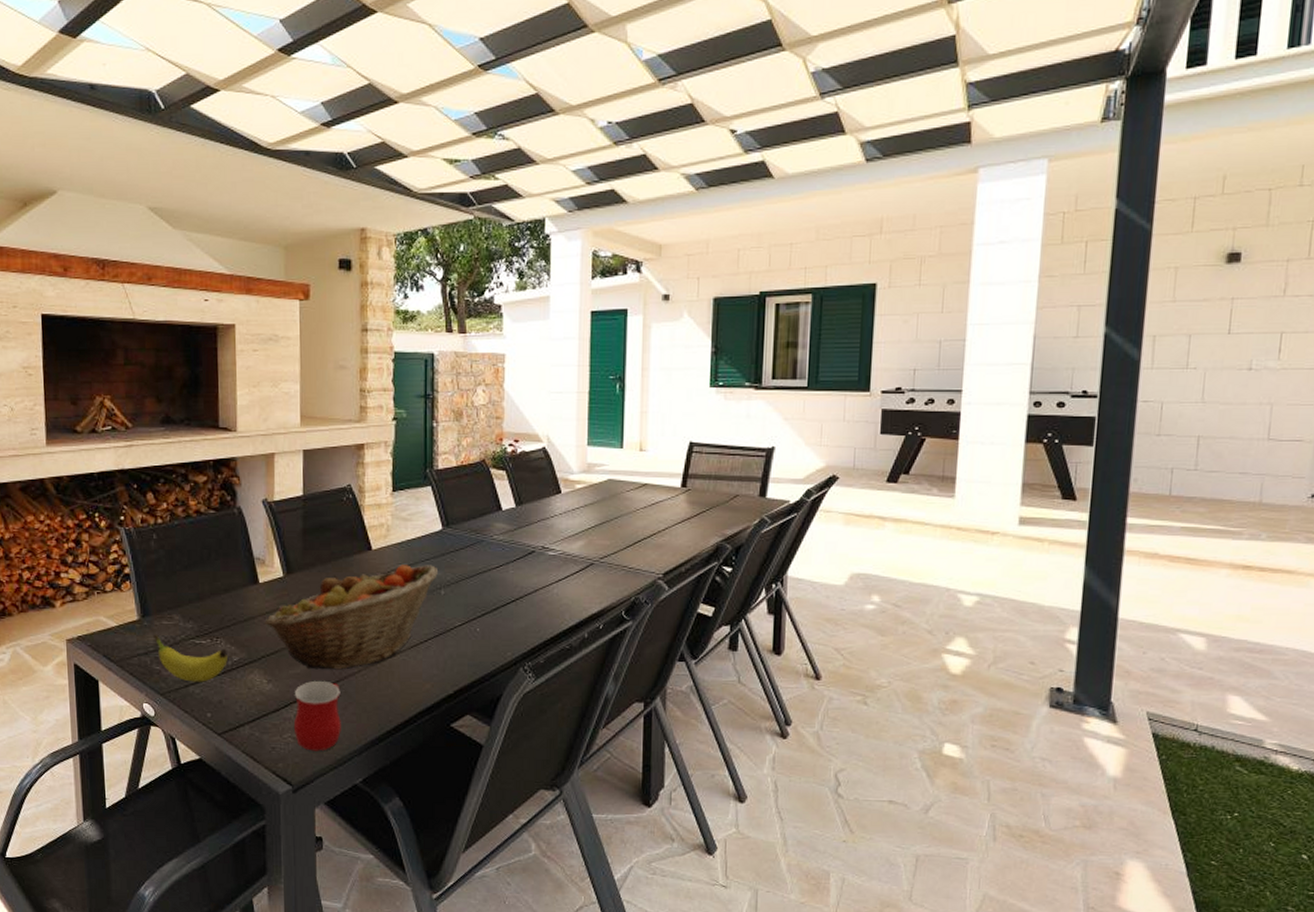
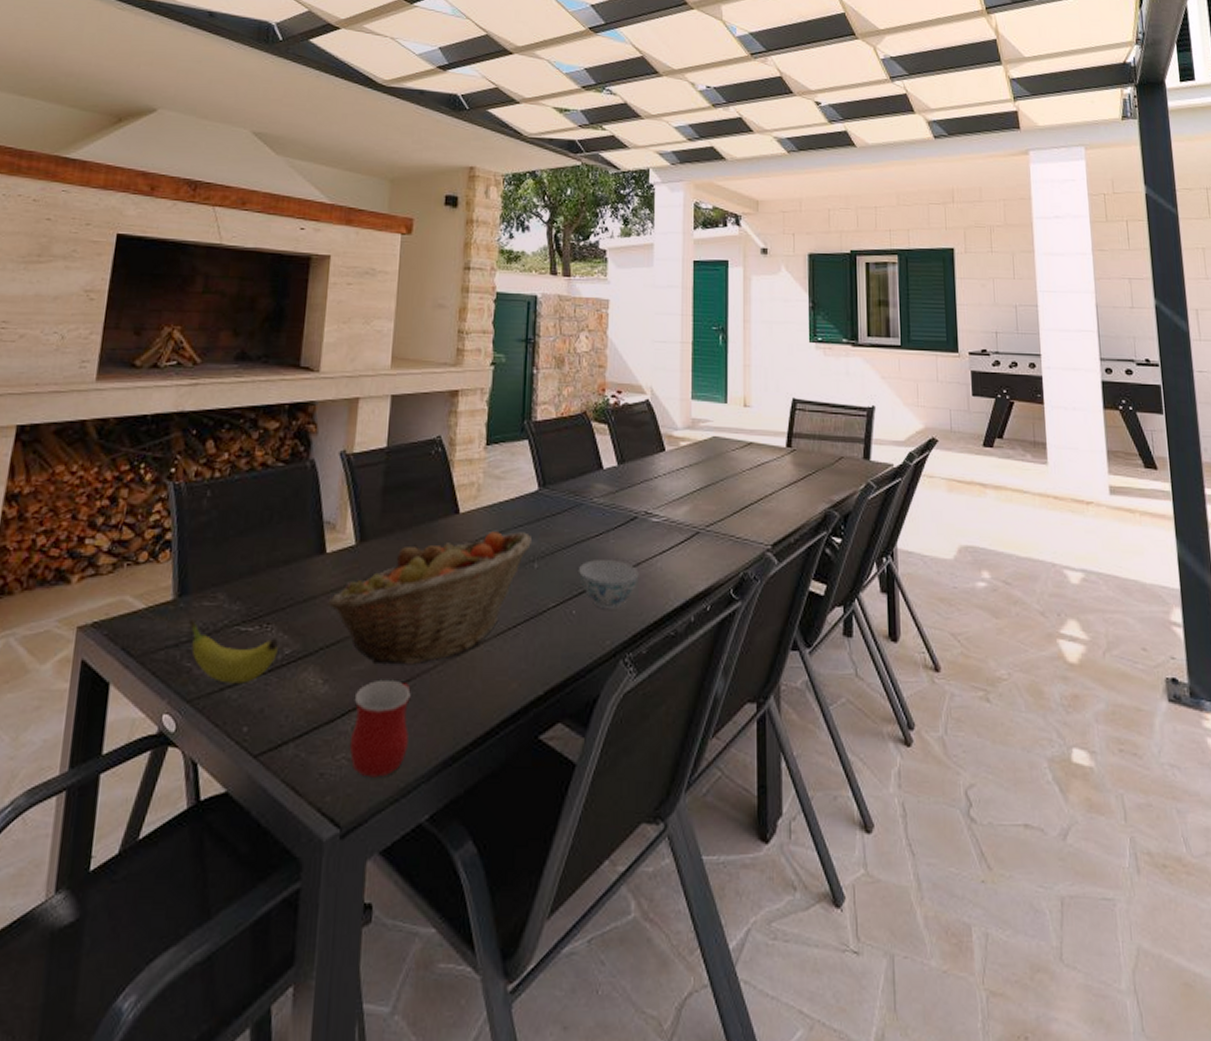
bowl: none [482,587,537,628] -> present [579,560,639,610]

